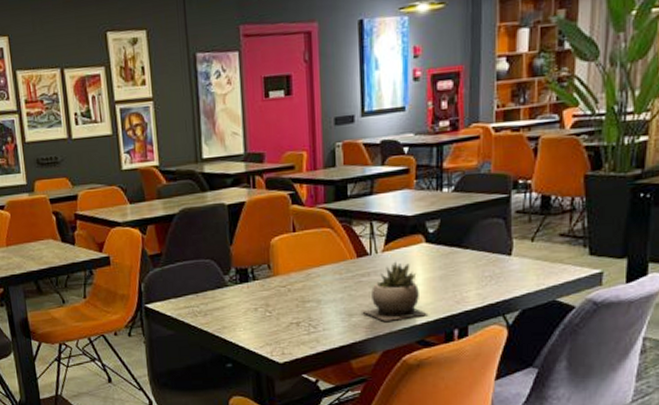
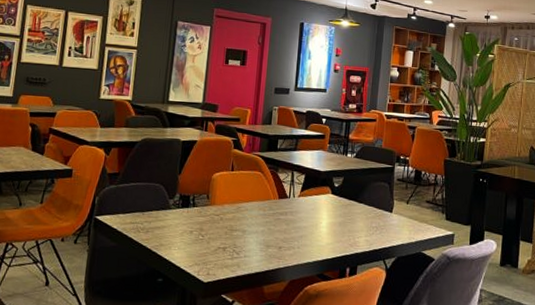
succulent plant: present [362,261,429,321] -> none [277,206,329,255]

